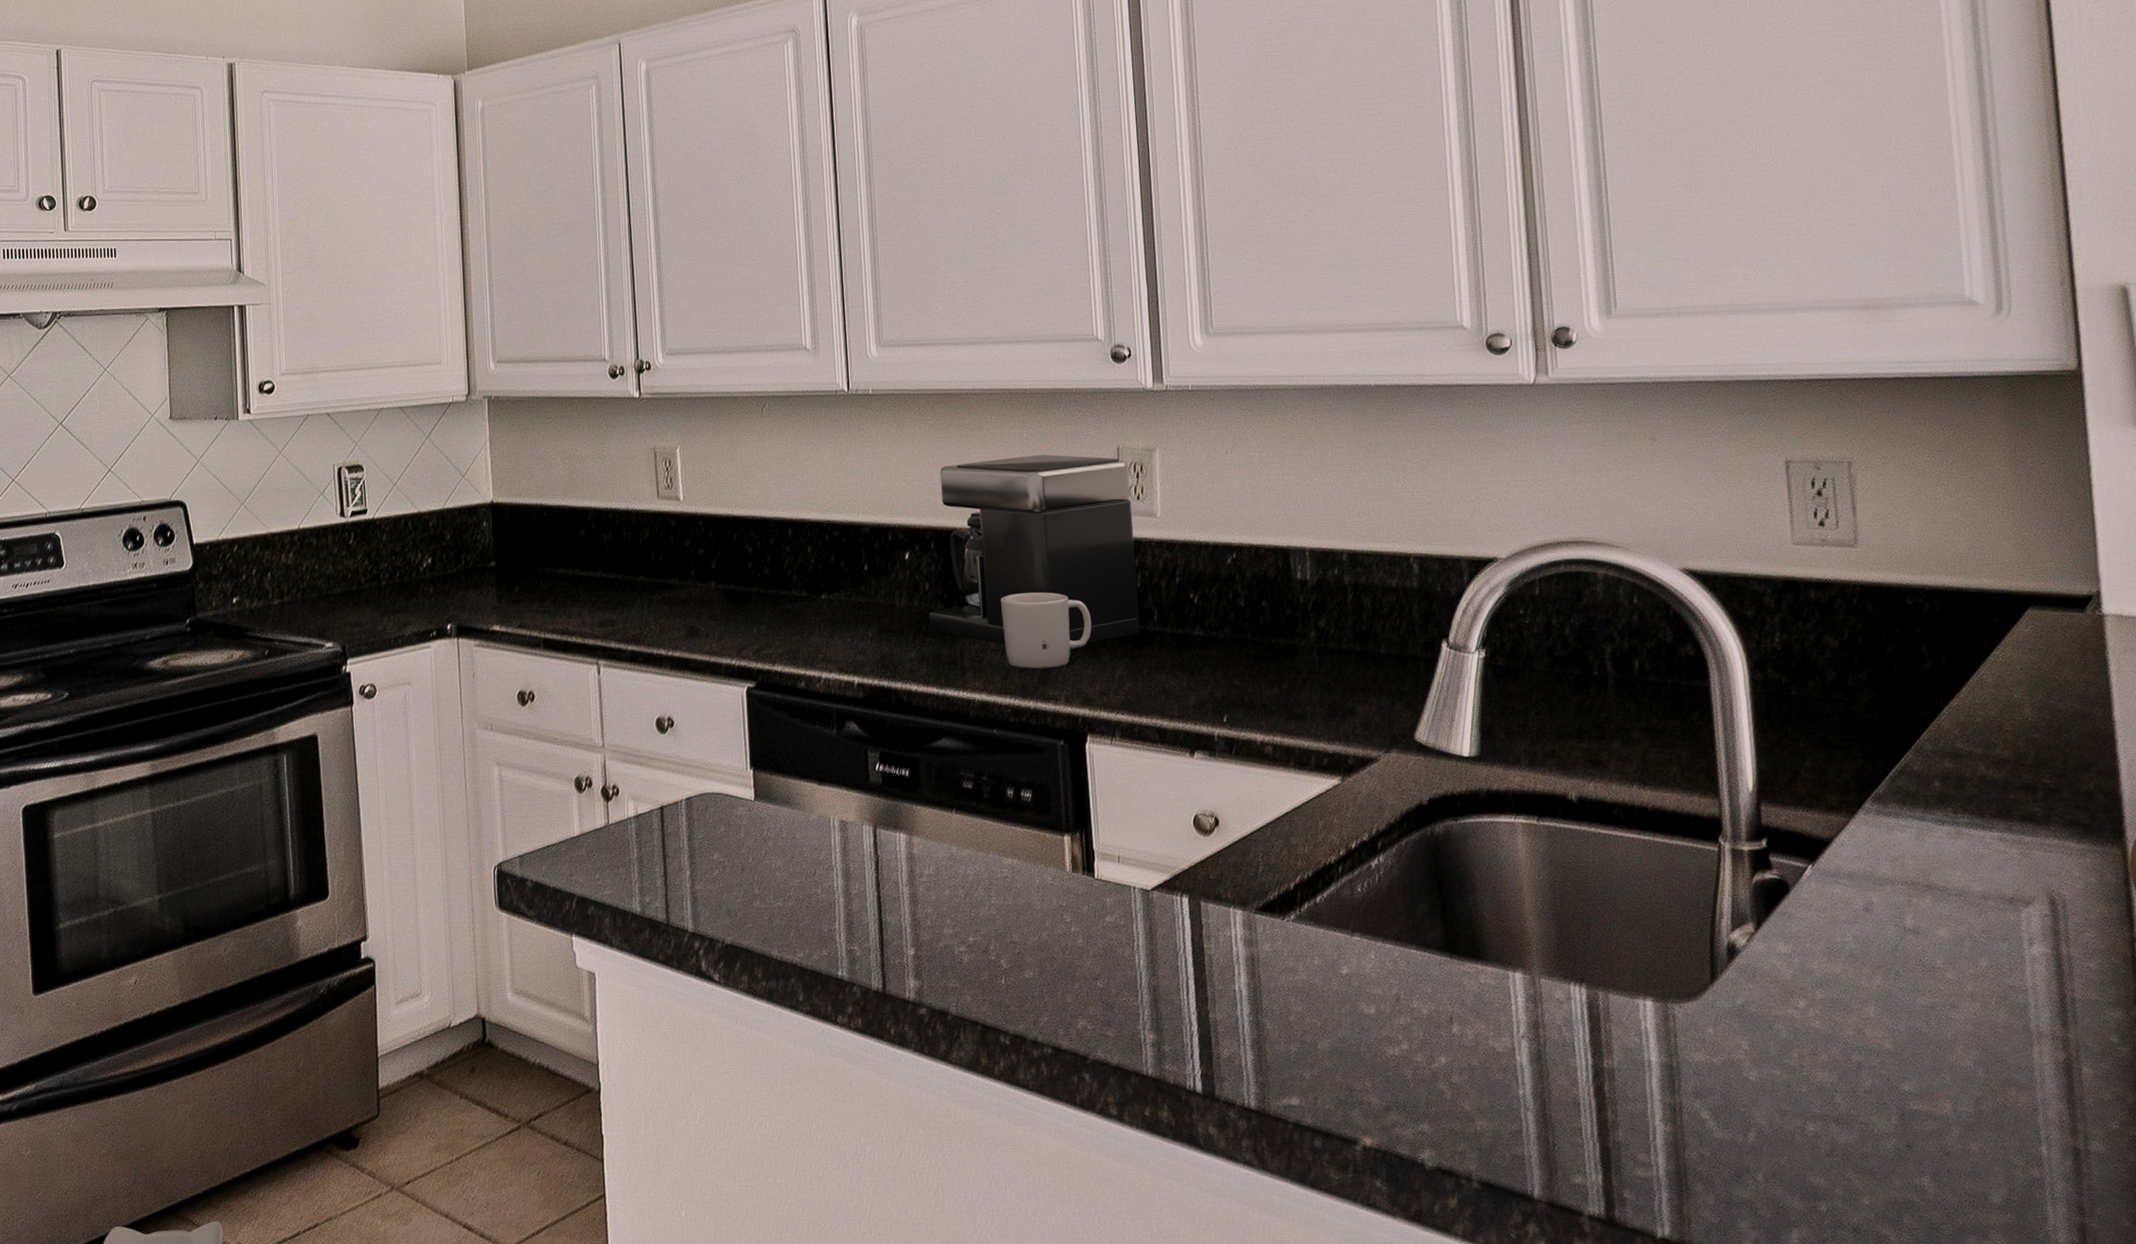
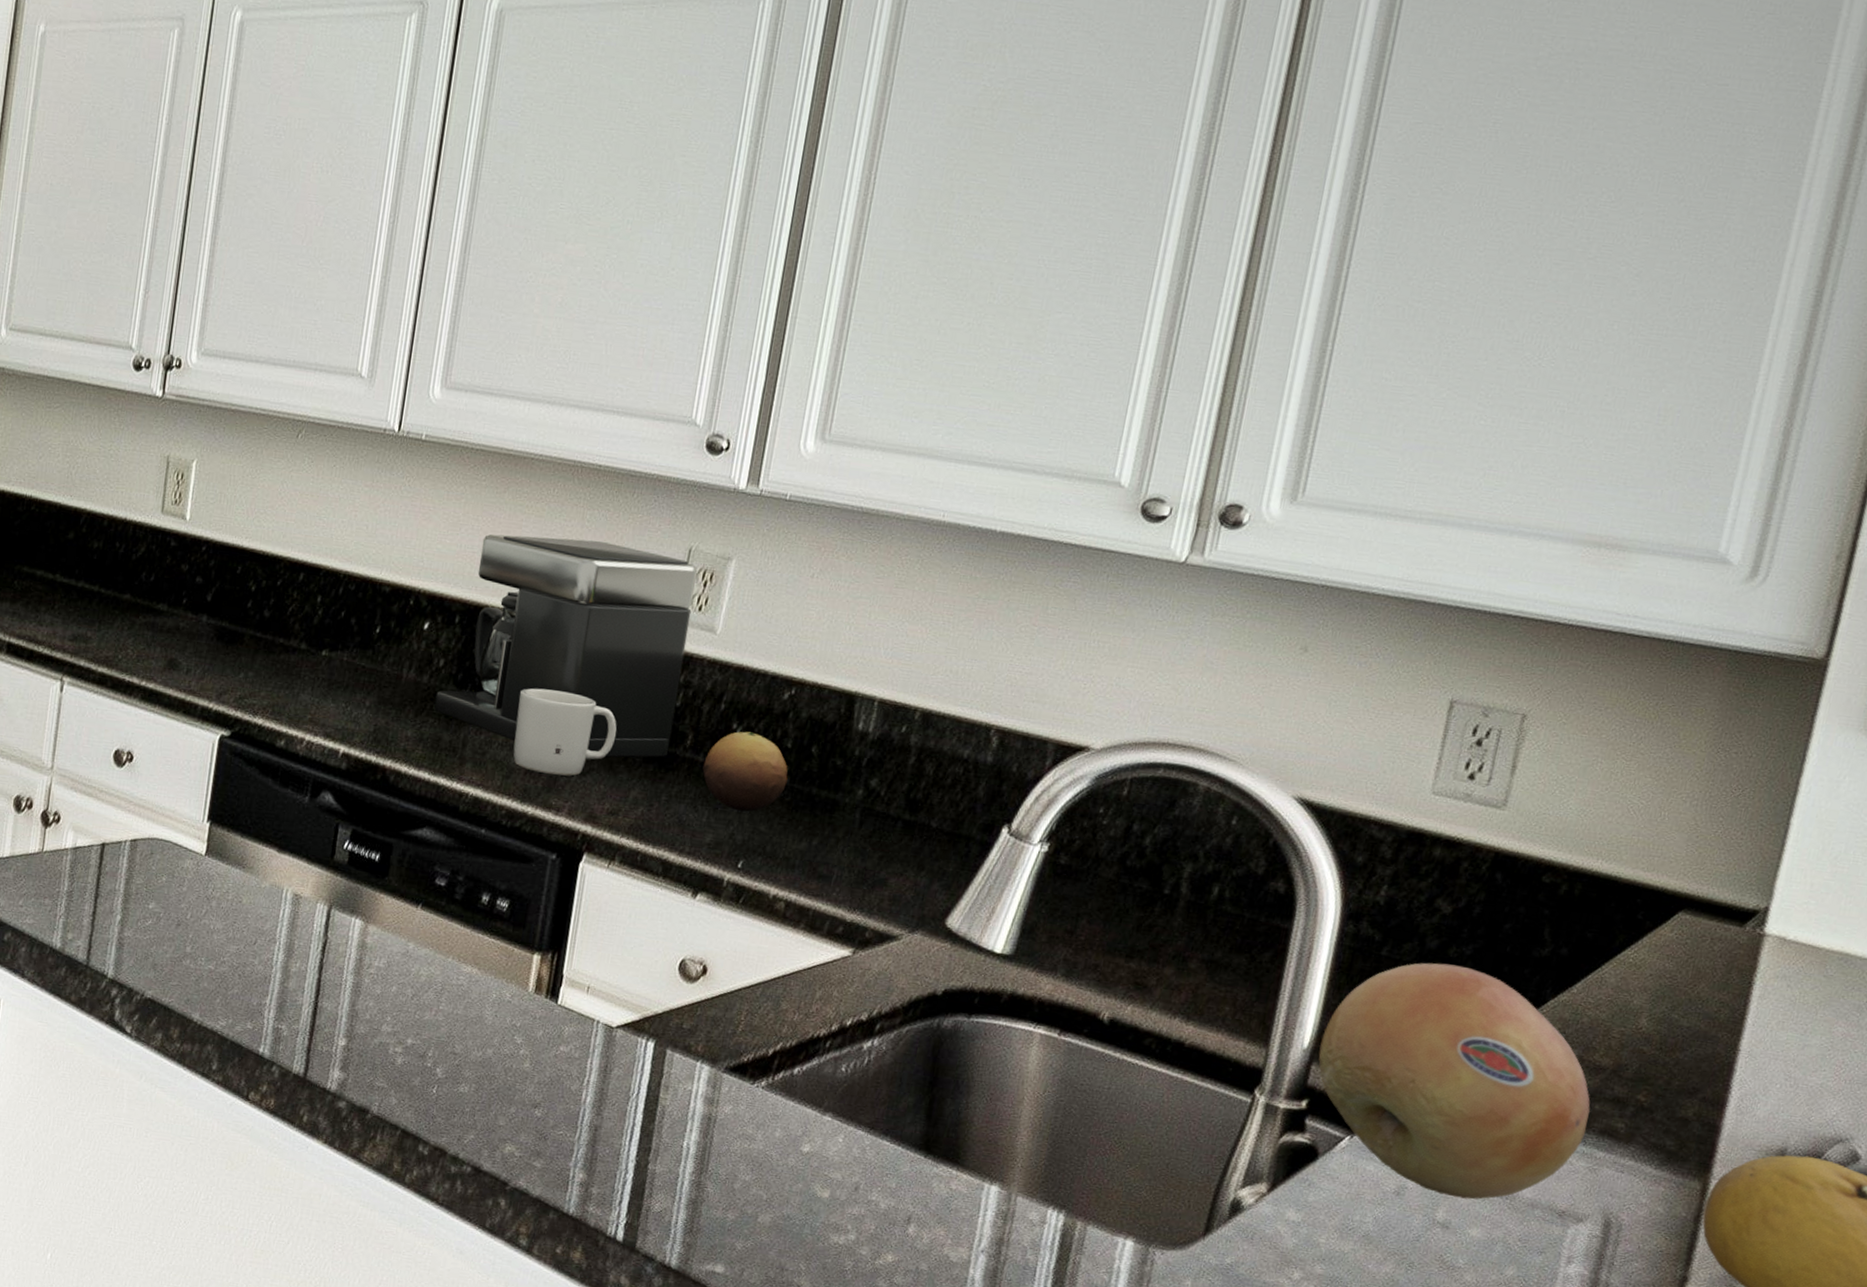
fruit: none [1172,598,1248,671] -> present [702,731,788,812]
fruit: none [1762,691,2009,903] -> present [1318,962,1591,1200]

